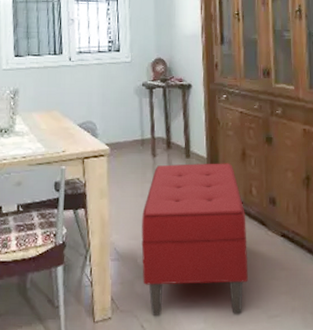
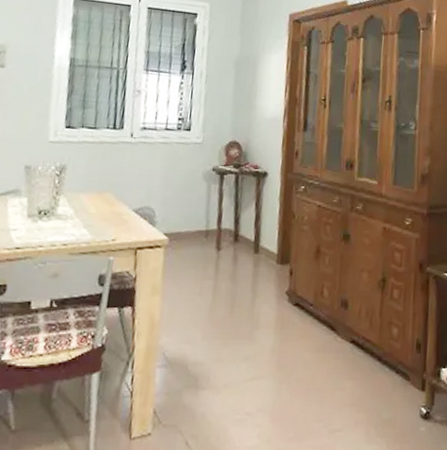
bench: present [141,163,248,316] -> none [192,259,315,431]

